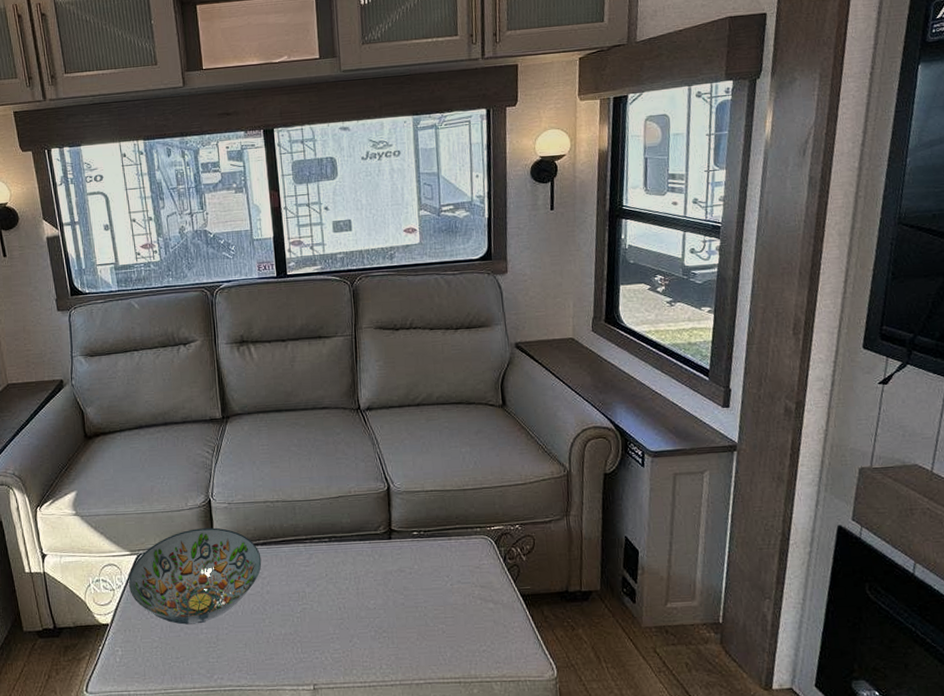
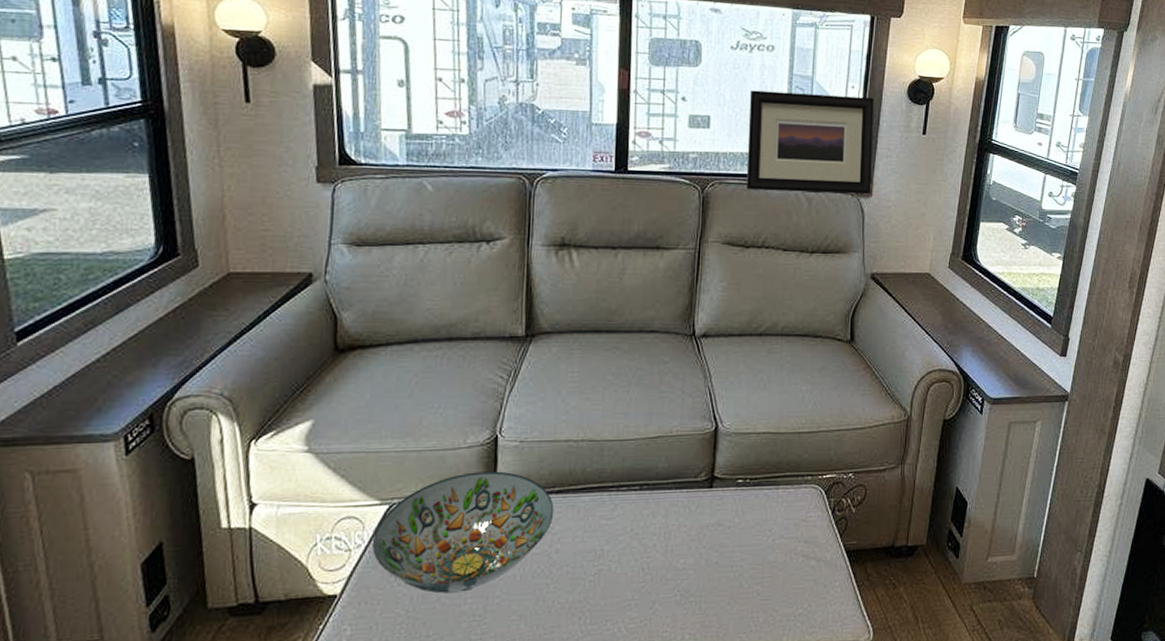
picture frame: none [383,183,506,280] -> present [746,90,874,193]

